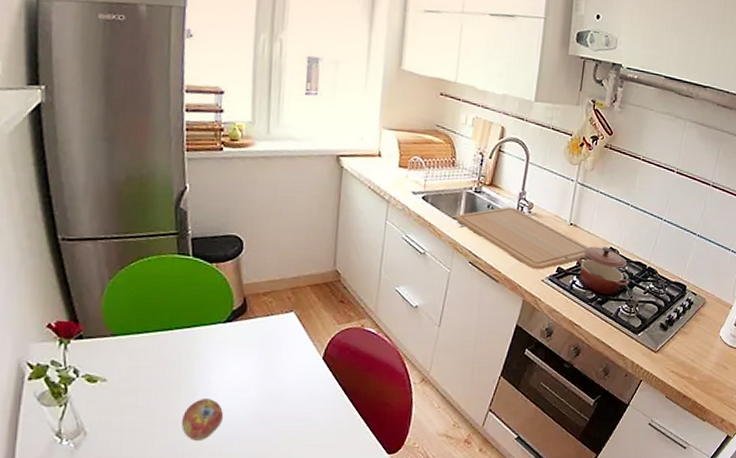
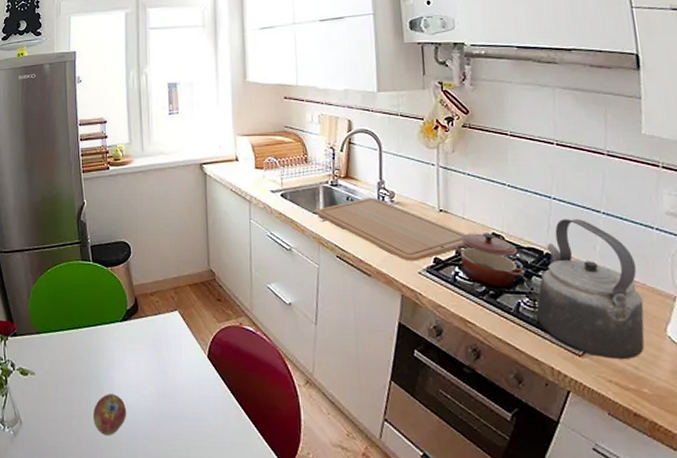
kettle: none [629,239,711,355] -> present [535,219,645,360]

